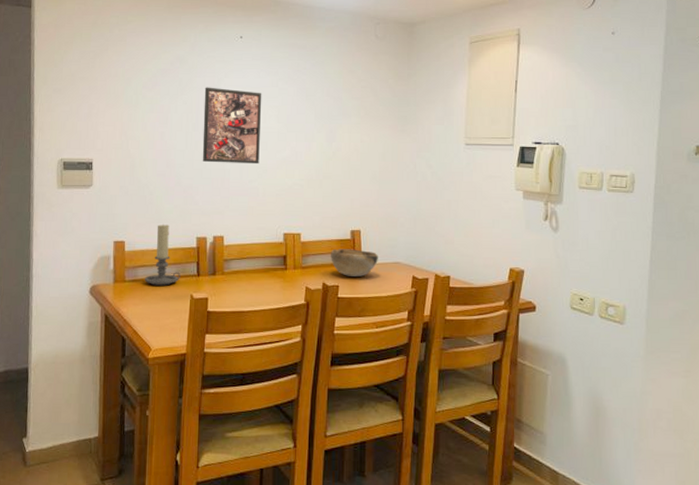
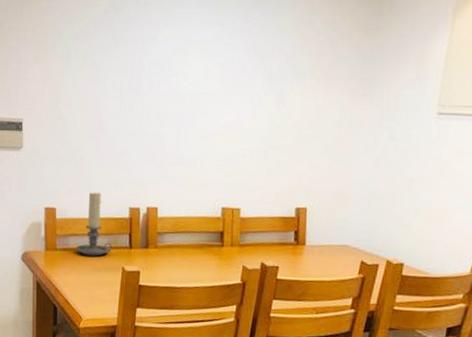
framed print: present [202,87,262,165] -> none [136,39,205,130]
decorative bowl: present [331,249,378,276] -> none [271,227,324,258]

